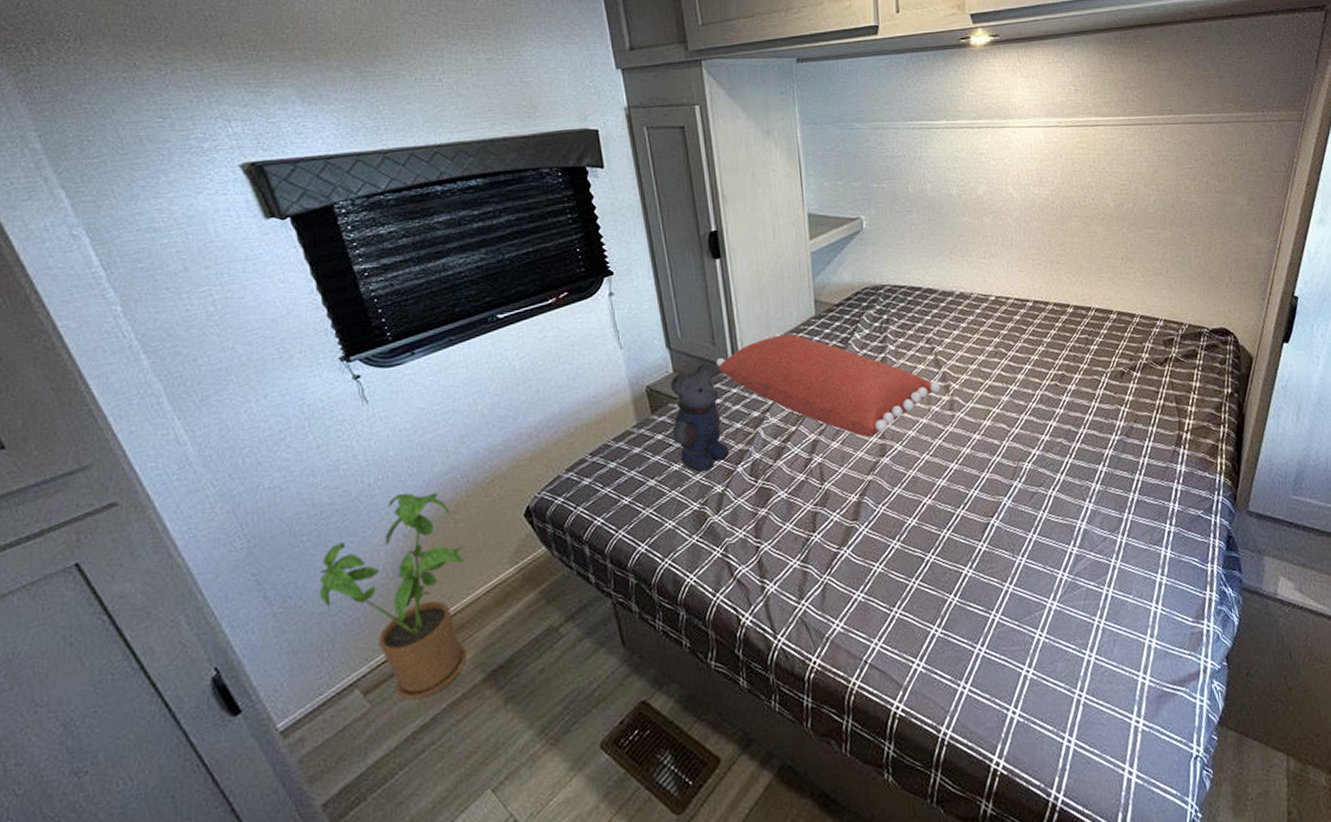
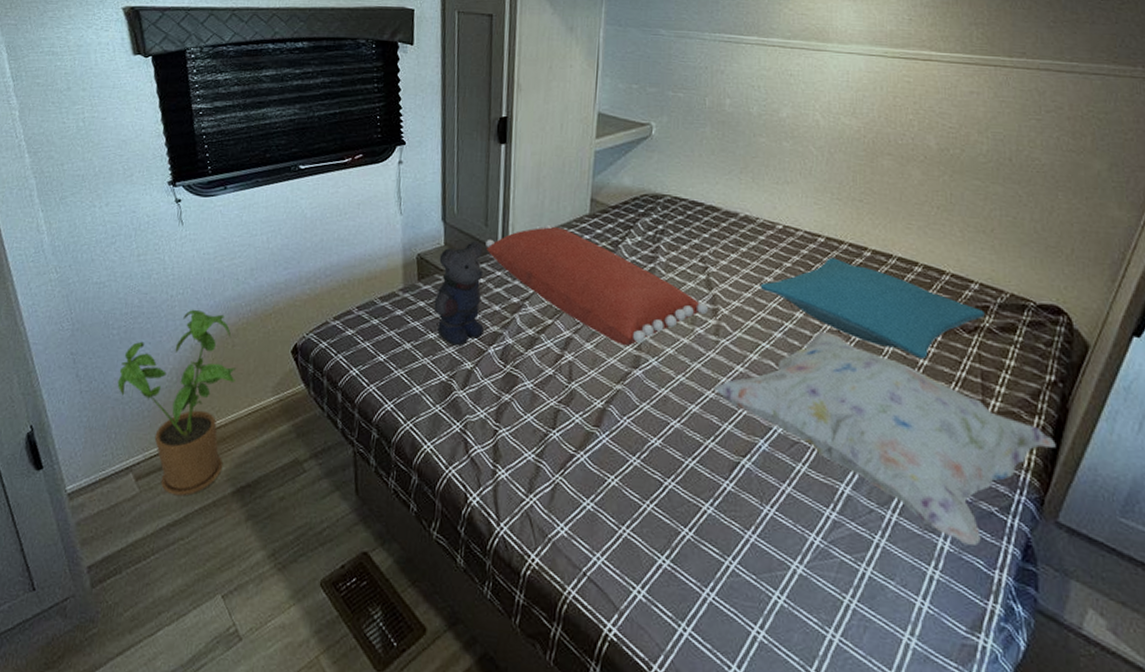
decorative pillow: none [956,388,1240,548] -> present [713,332,1056,546]
pillow: none [982,318,1171,396] -> present [759,257,985,360]

